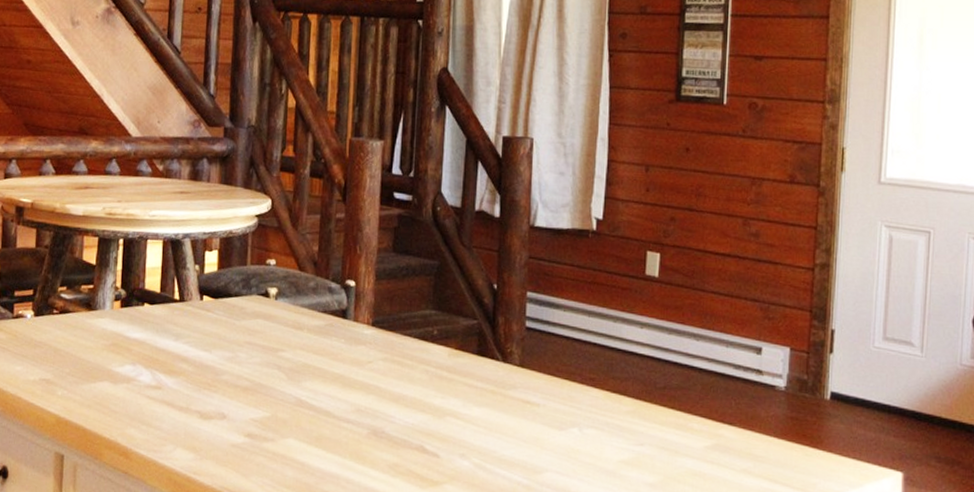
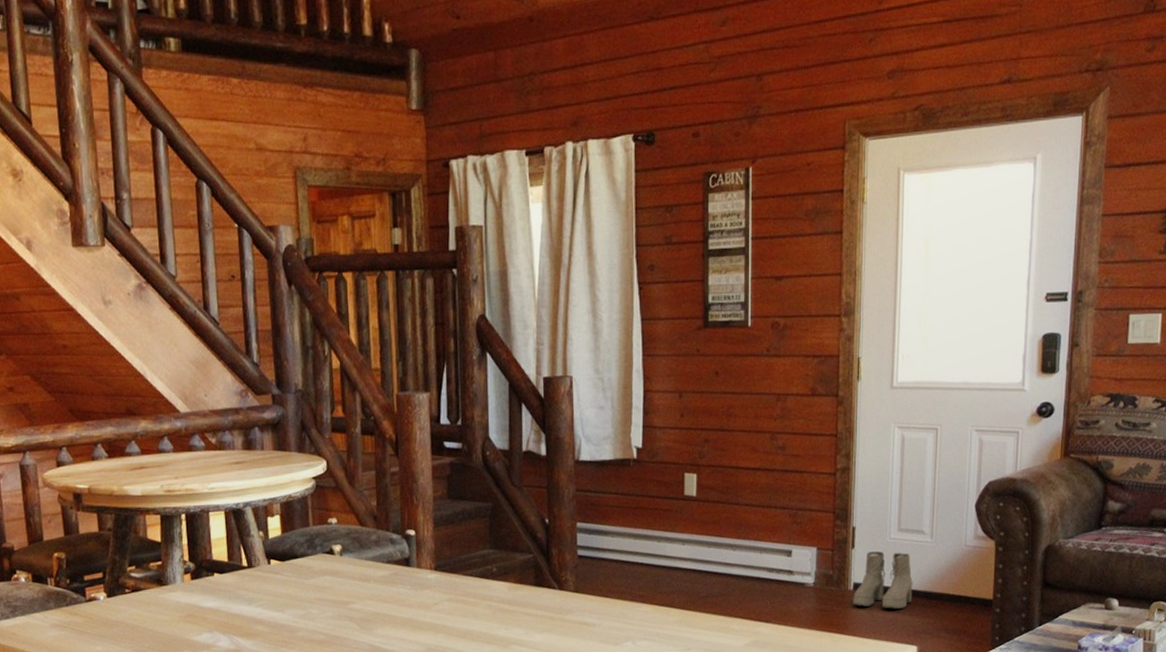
boots: none [829,359,899,428] -> present [853,551,913,609]

